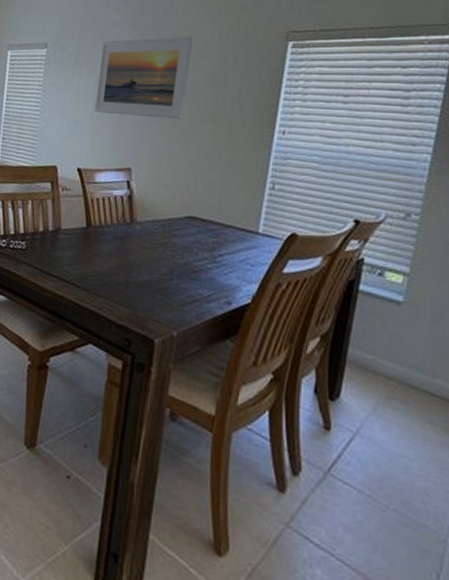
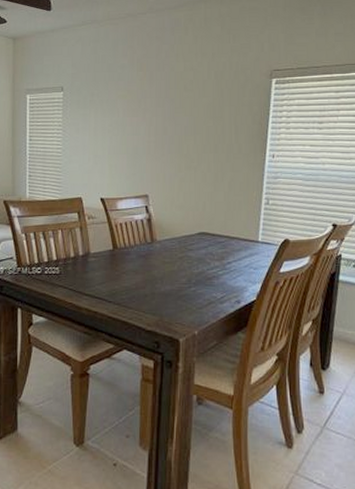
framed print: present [94,36,194,119] -> none [111,77,193,149]

